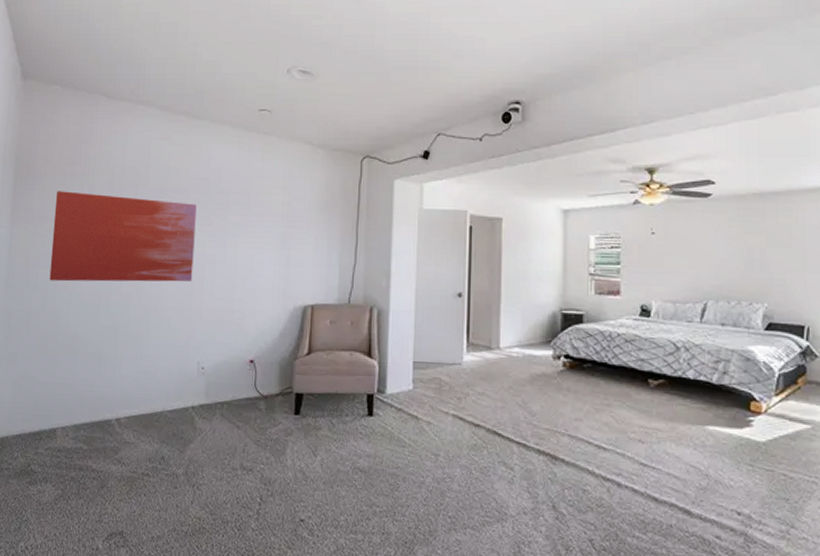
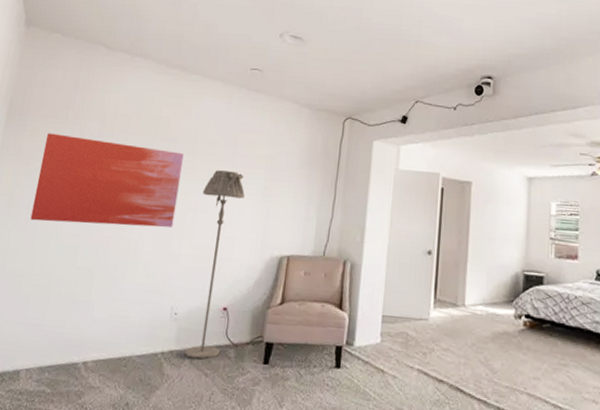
floor lamp: none [214,220,263,412] -> present [184,170,245,360]

